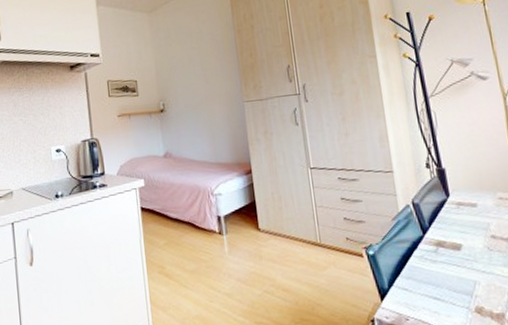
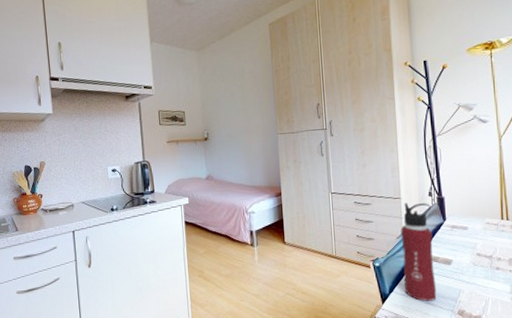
water bottle: none [395,176,447,297] -> present [400,203,437,301]

